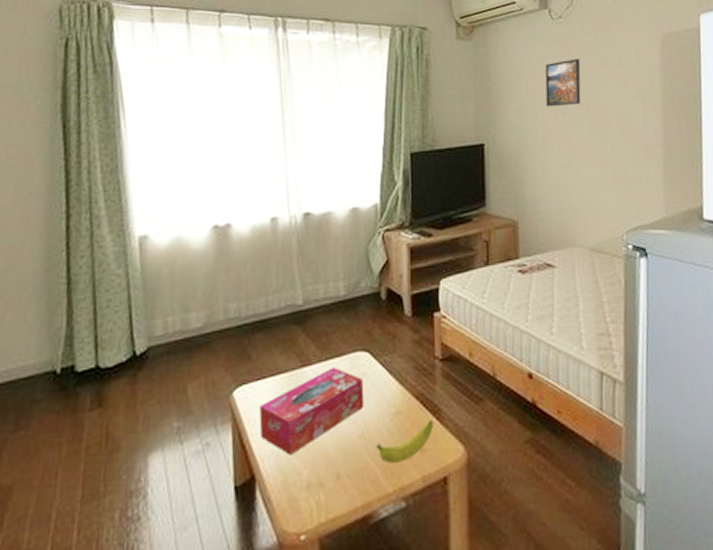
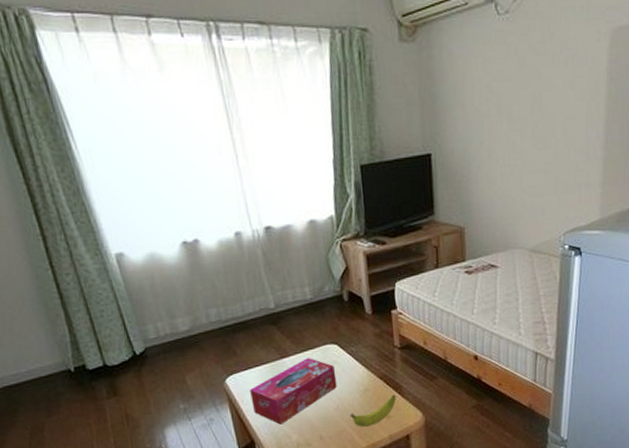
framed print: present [545,59,581,107] -> none [490,59,527,113]

